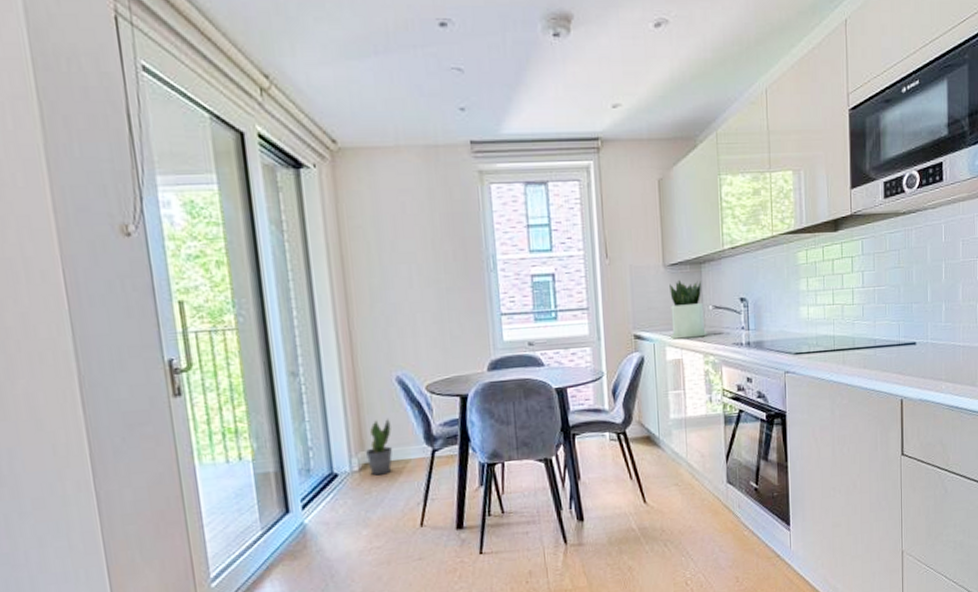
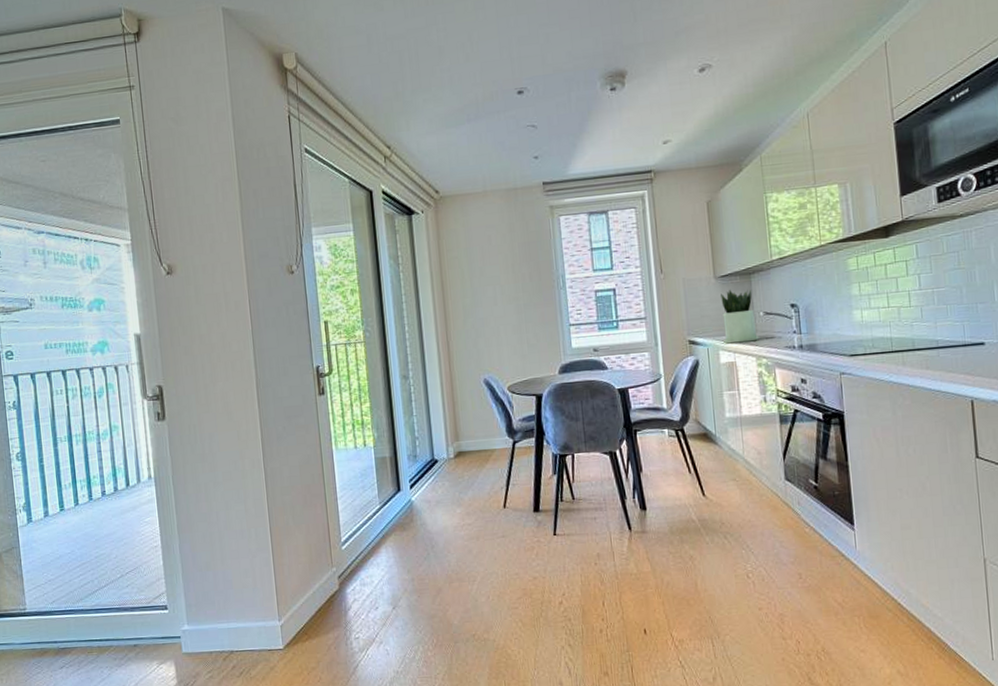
potted plant: present [365,418,393,476] -> none [459,413,481,463]

